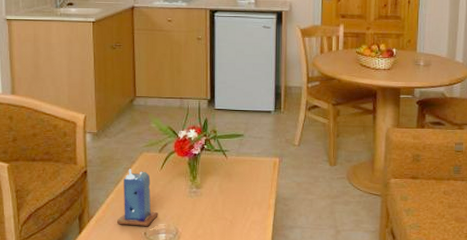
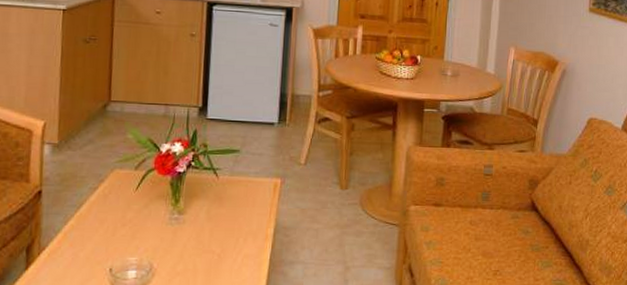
candle: present [117,169,158,226] -> none [76,189,129,260]

